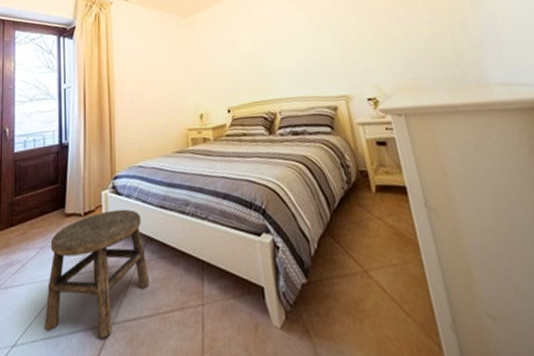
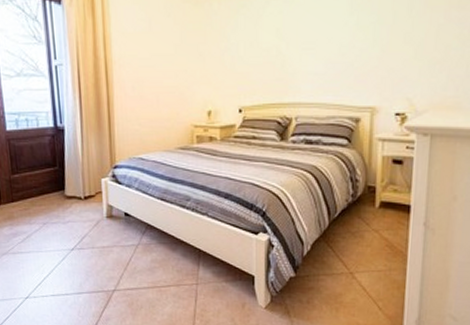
stool: present [45,209,150,338] -> none [52,197,149,300]

